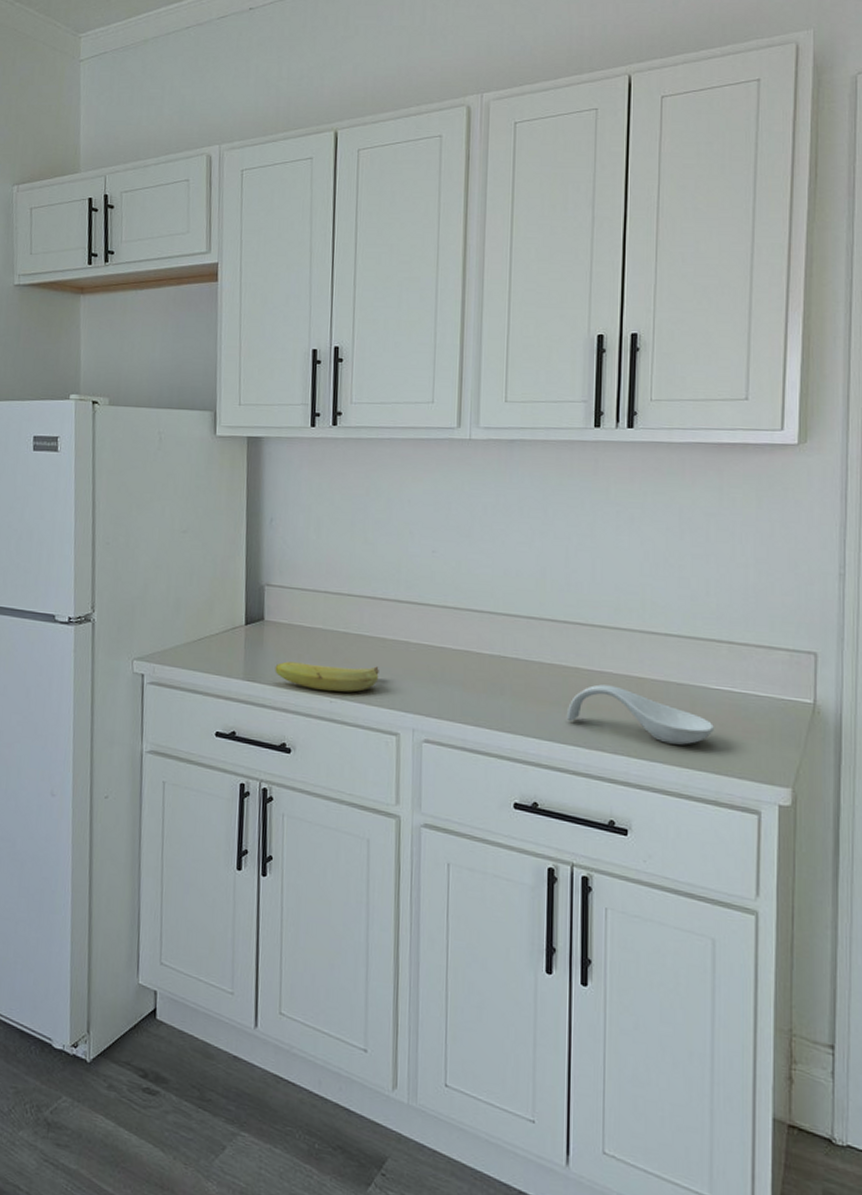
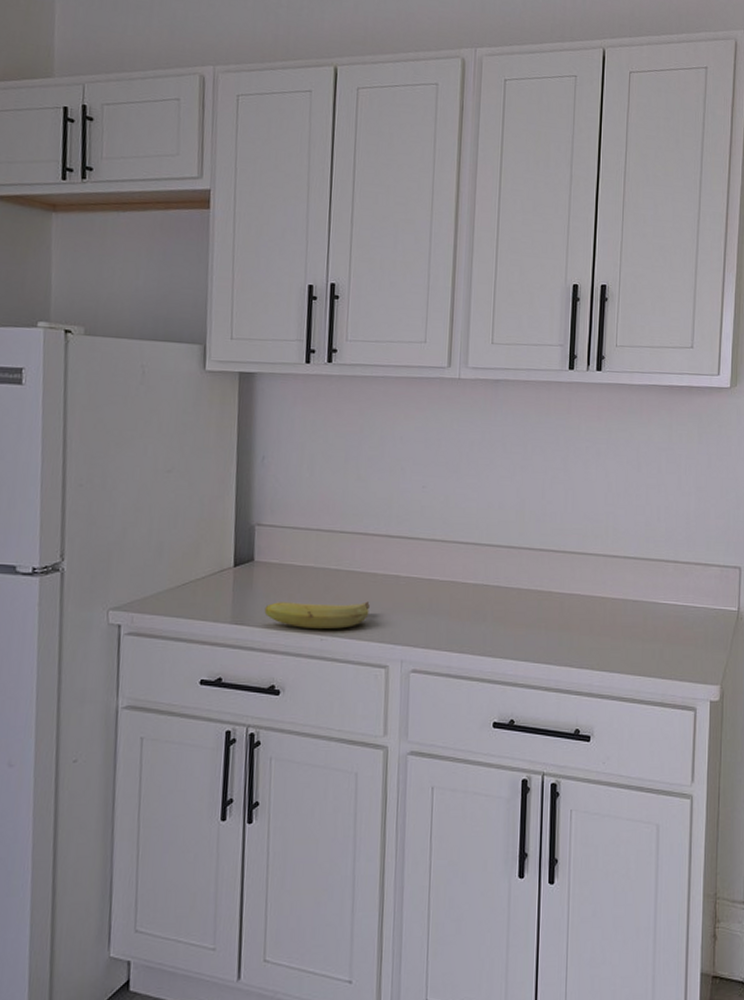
spoon rest: present [566,684,715,745] -> none [540,606,663,655]

